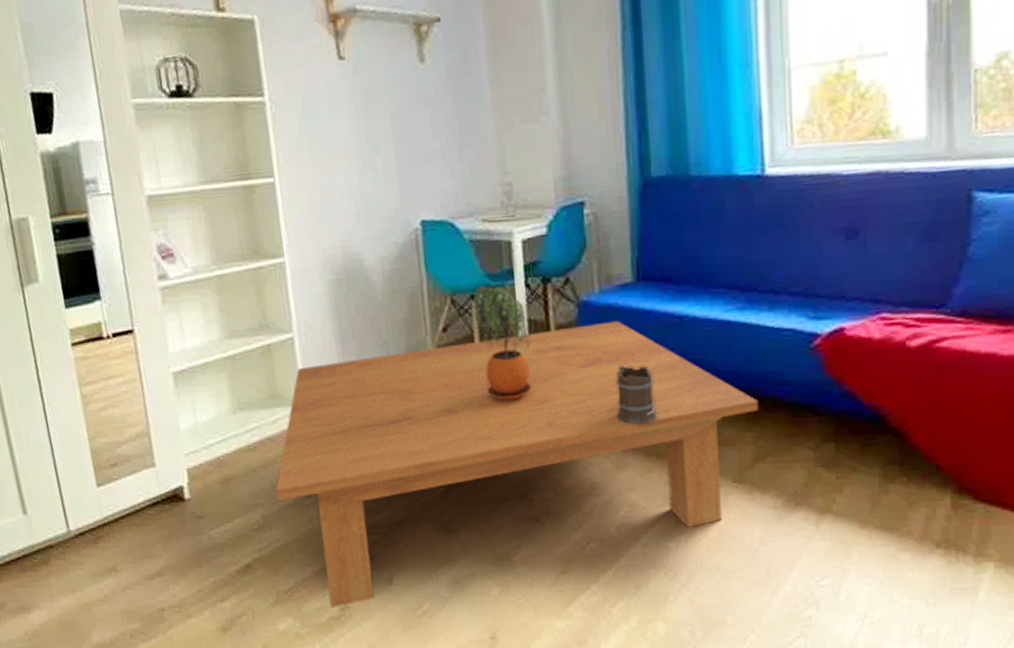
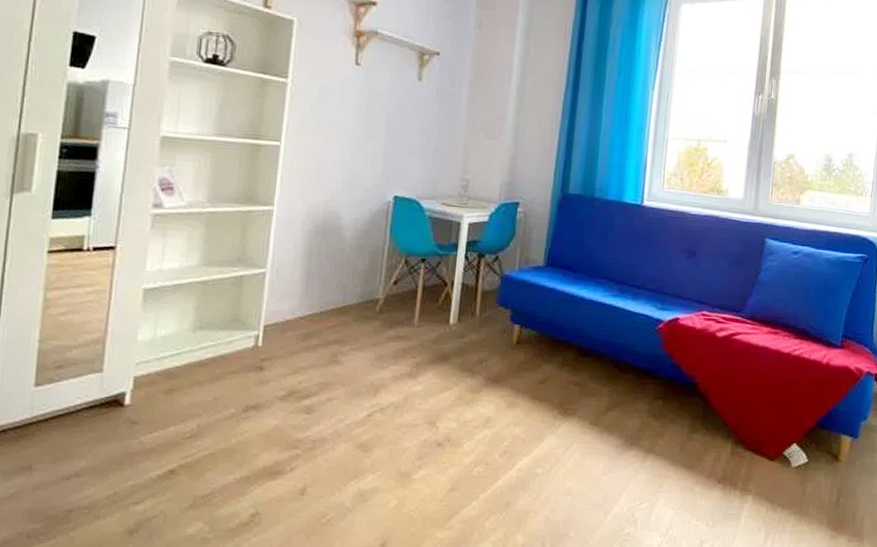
coffee table: present [275,321,758,609] -> none [214,293,616,515]
potted plant: present [472,285,532,401] -> none [418,253,461,345]
mug: present [615,364,658,425] -> none [515,326,547,375]

